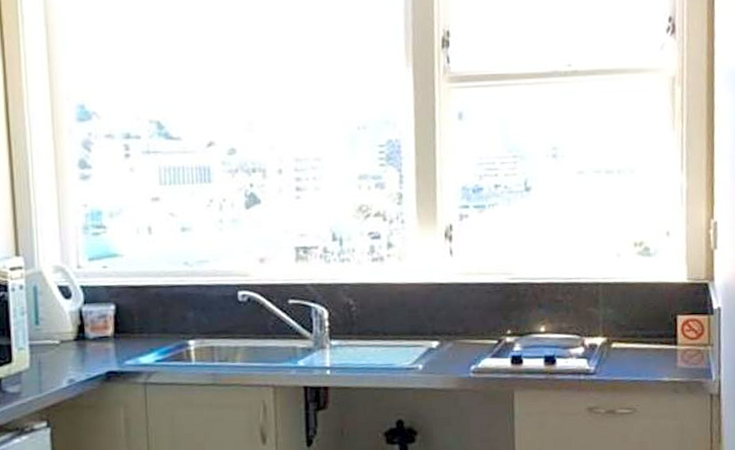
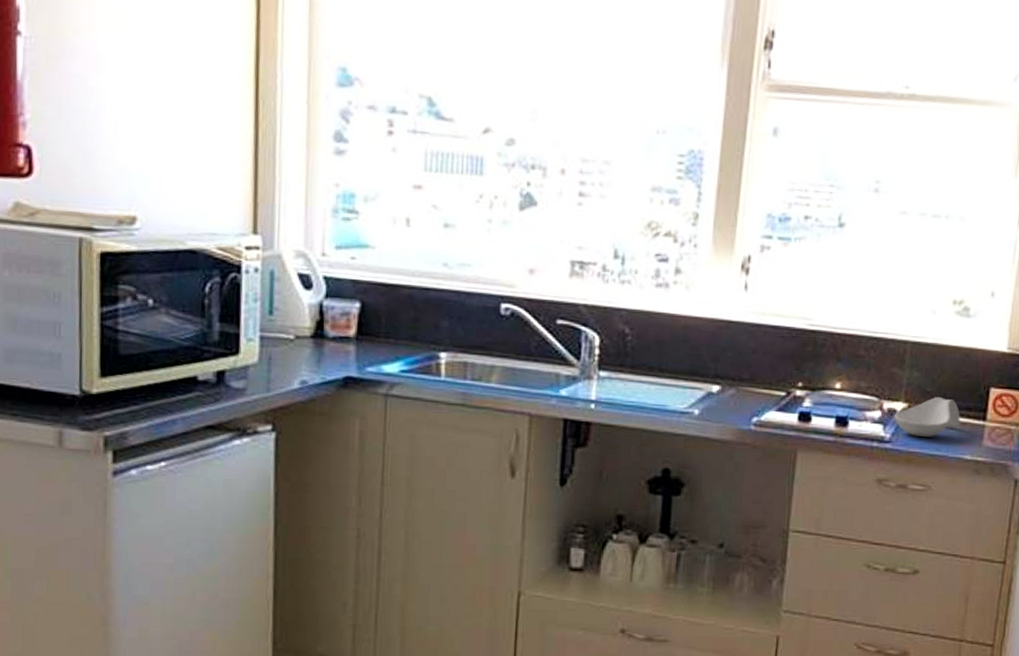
spoon rest: none [595,328,655,366] -> present [894,396,960,437]

